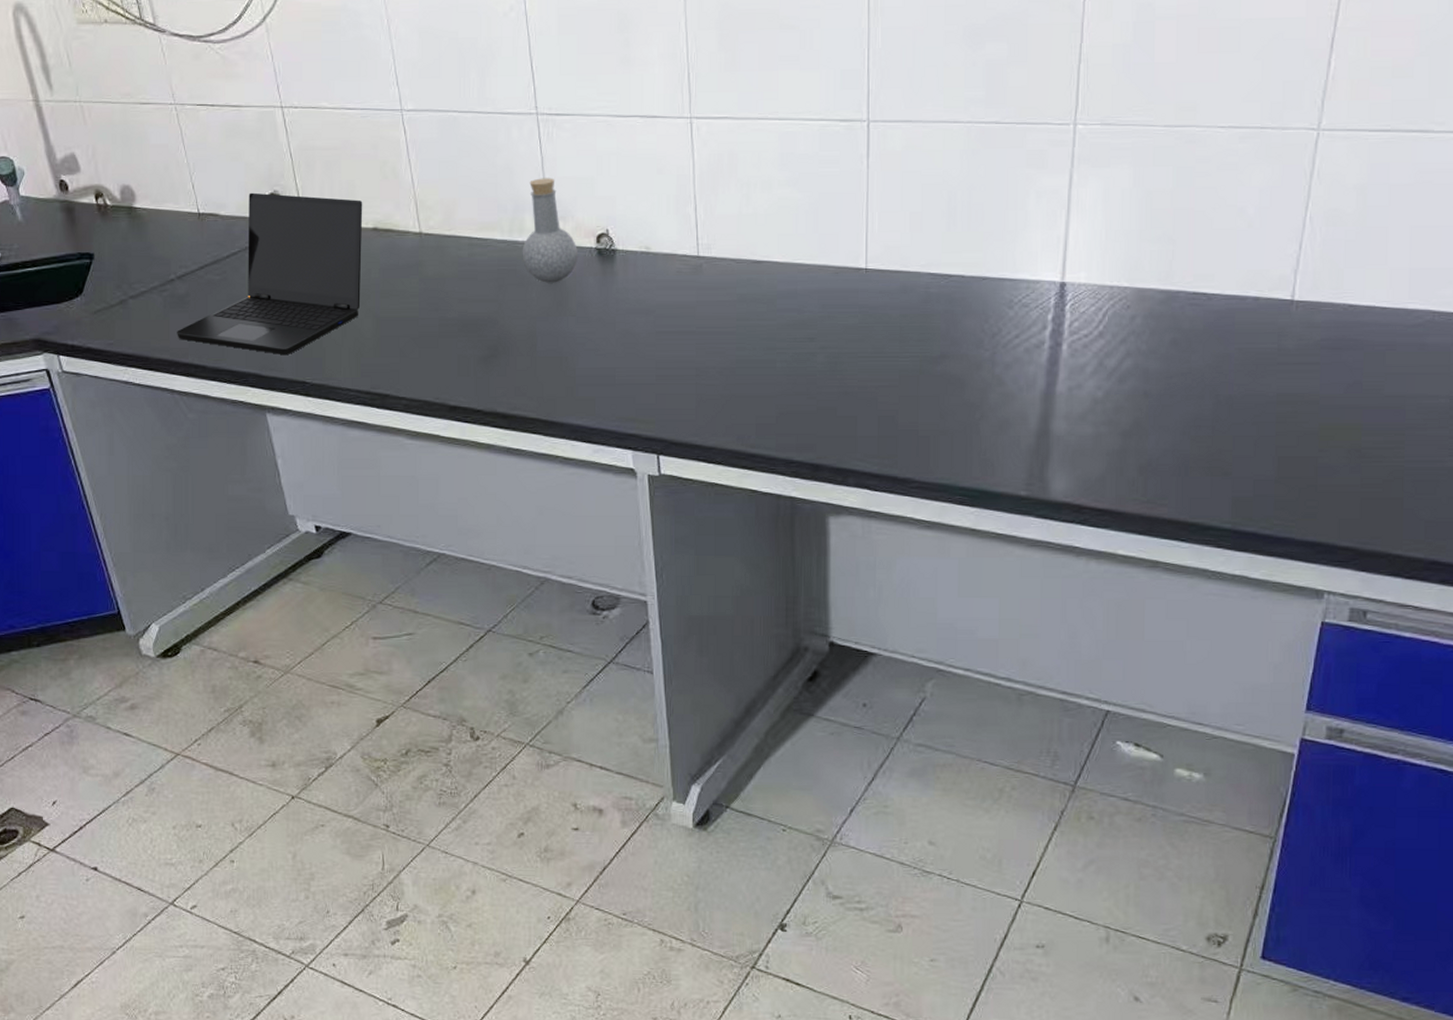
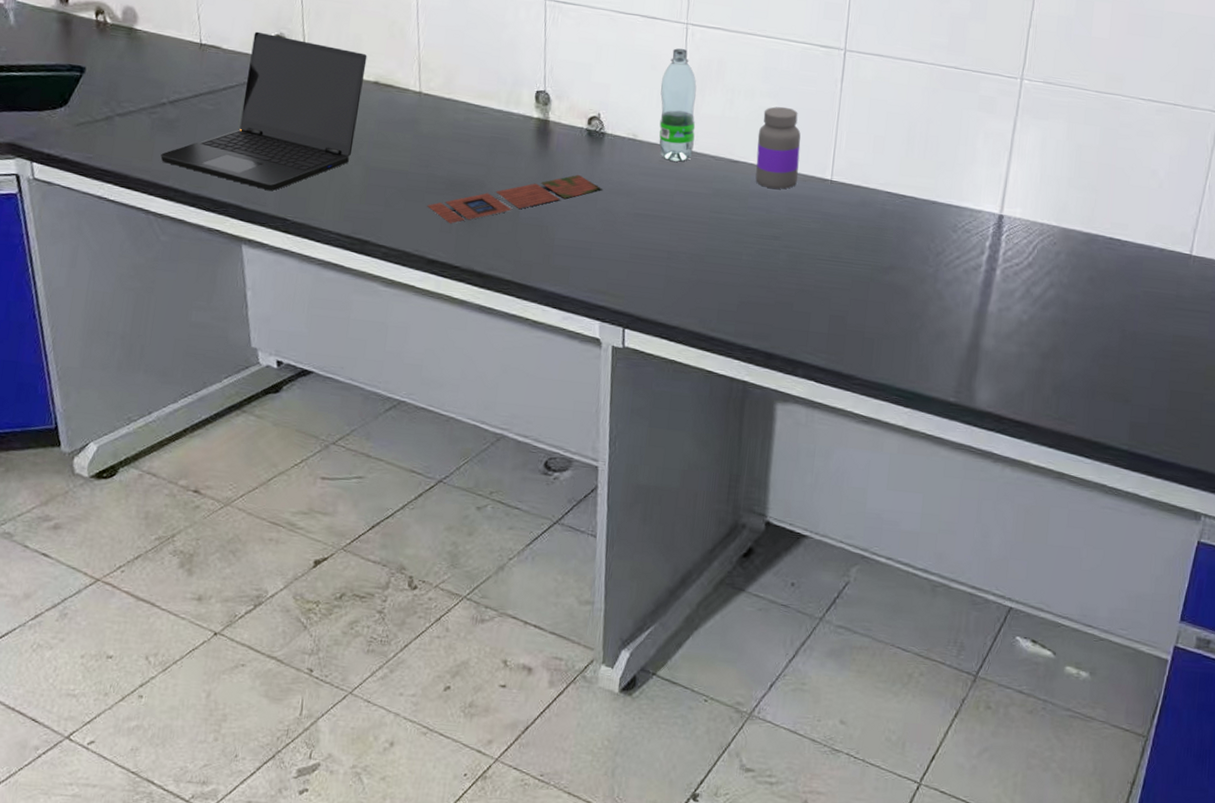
papers: none [442,298,621,367] -> present [427,174,604,224]
flask: present [522,178,578,283] -> none [515,57,569,156]
bottle: none [669,146,712,270] -> present [659,48,697,162]
jar: none [780,194,829,286] -> present [755,106,801,189]

